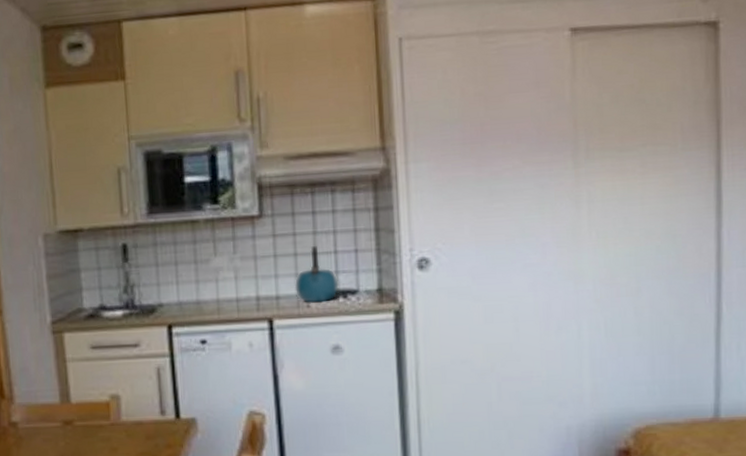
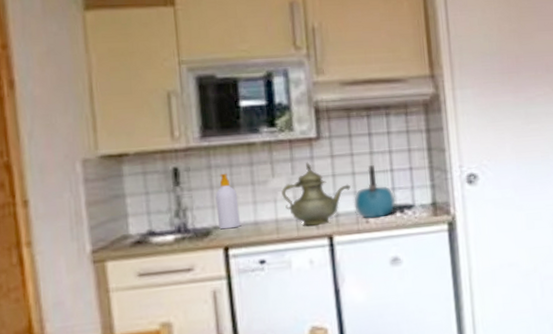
soap bottle: none [160,250,183,307] -> present [215,173,240,230]
teapot: none [223,241,292,309] -> present [282,162,351,227]

